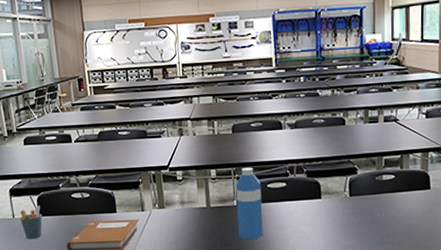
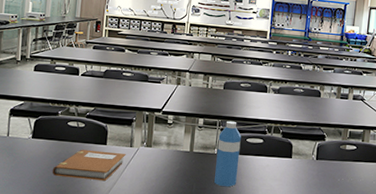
pen holder: present [20,205,43,240] -> none [13,128,36,159]

